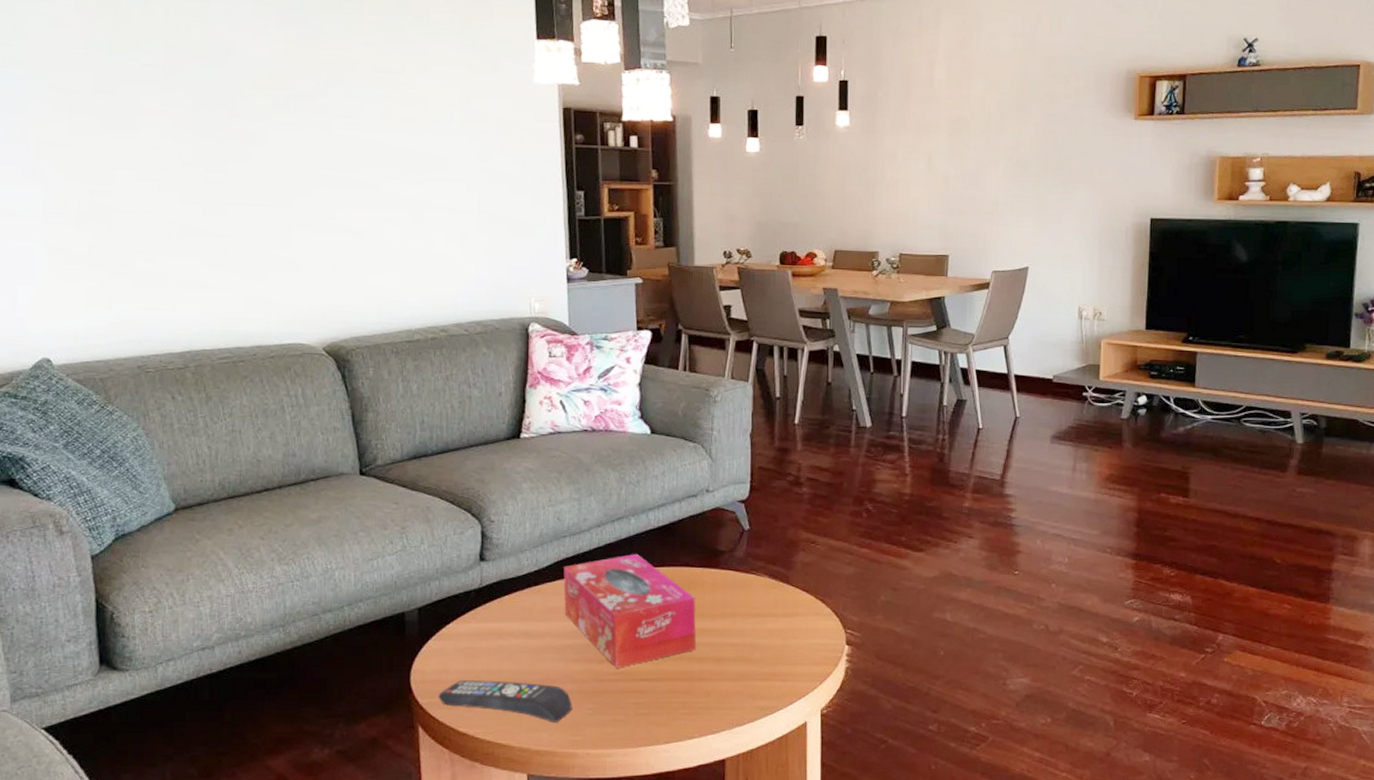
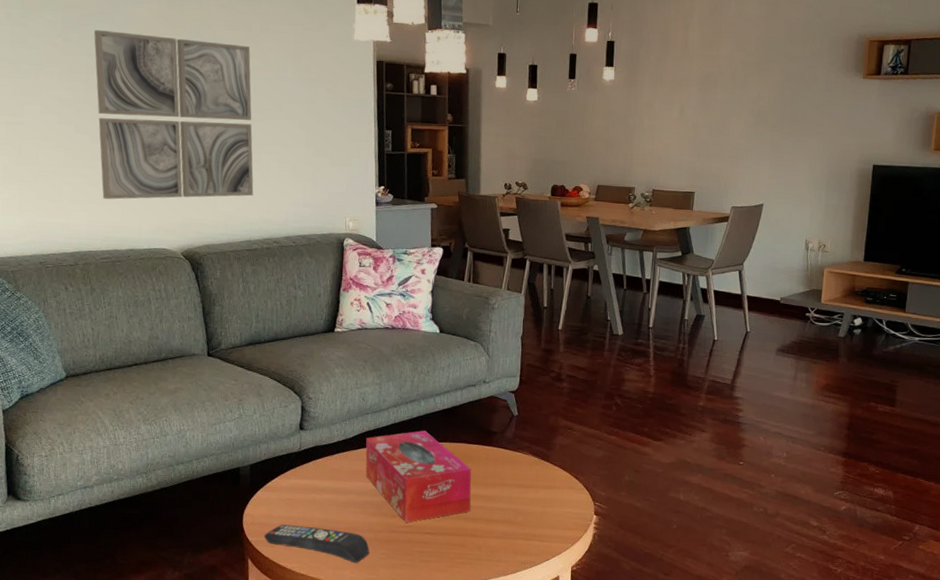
wall art: none [204,74,414,284] -> present [94,29,254,200]

